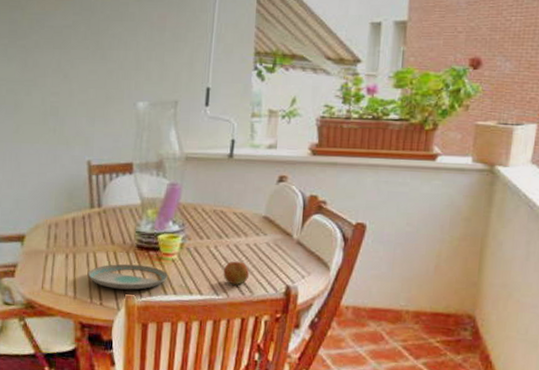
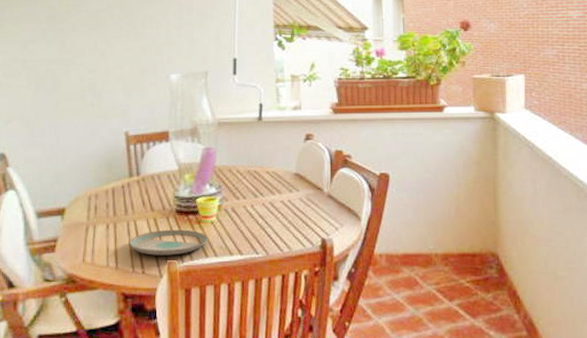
apple: present [223,261,250,285] -> none [261,218,286,242]

